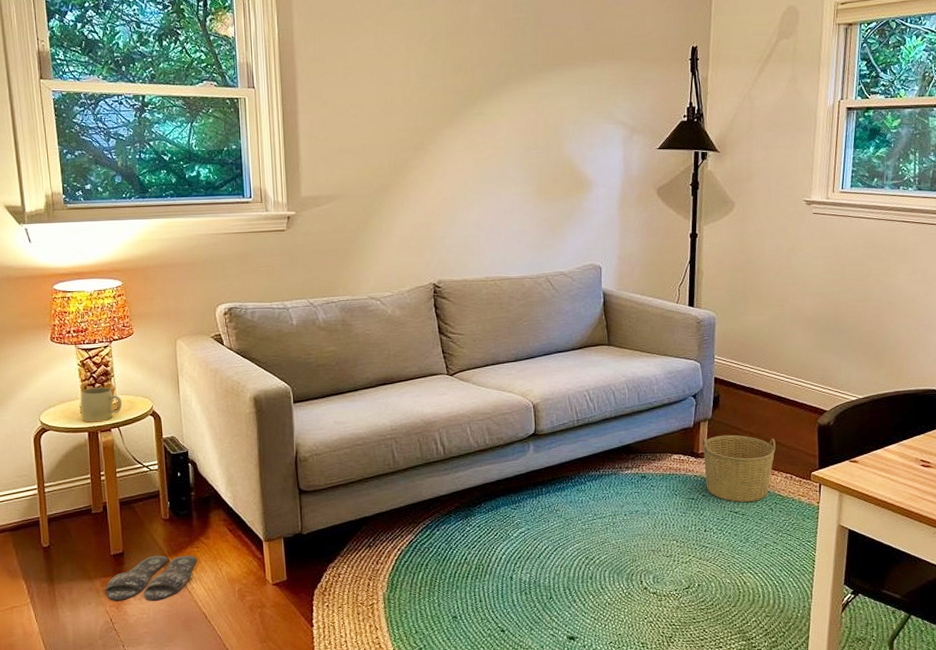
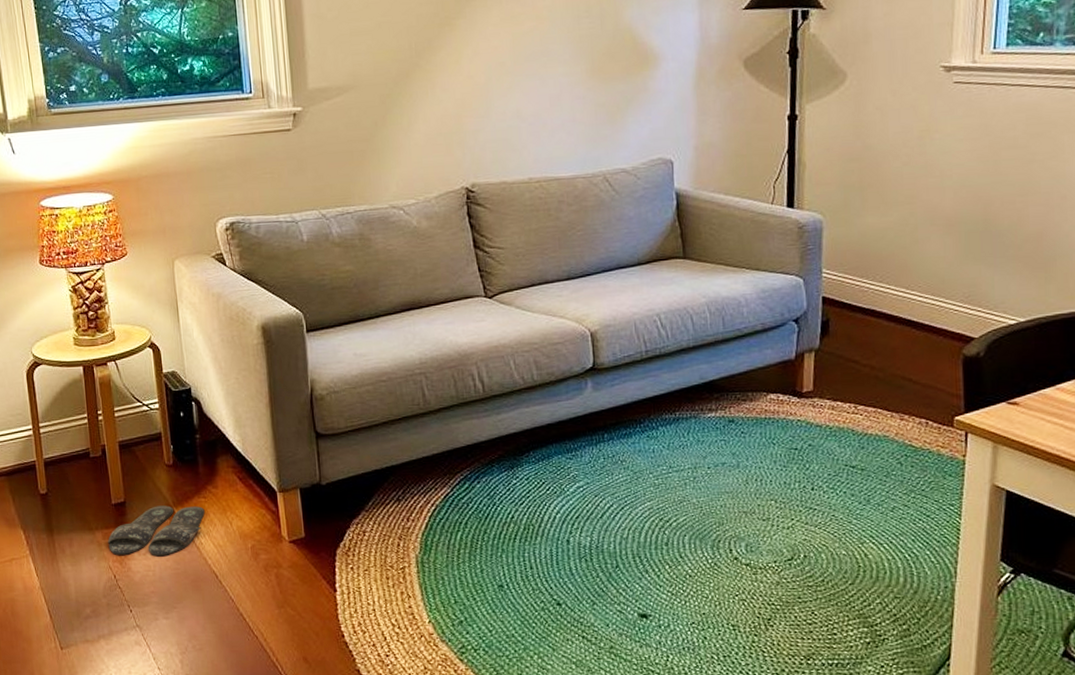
mug: present [80,386,123,423] -> none [73,315,118,356]
basket: present [702,434,776,503] -> none [807,369,906,455]

